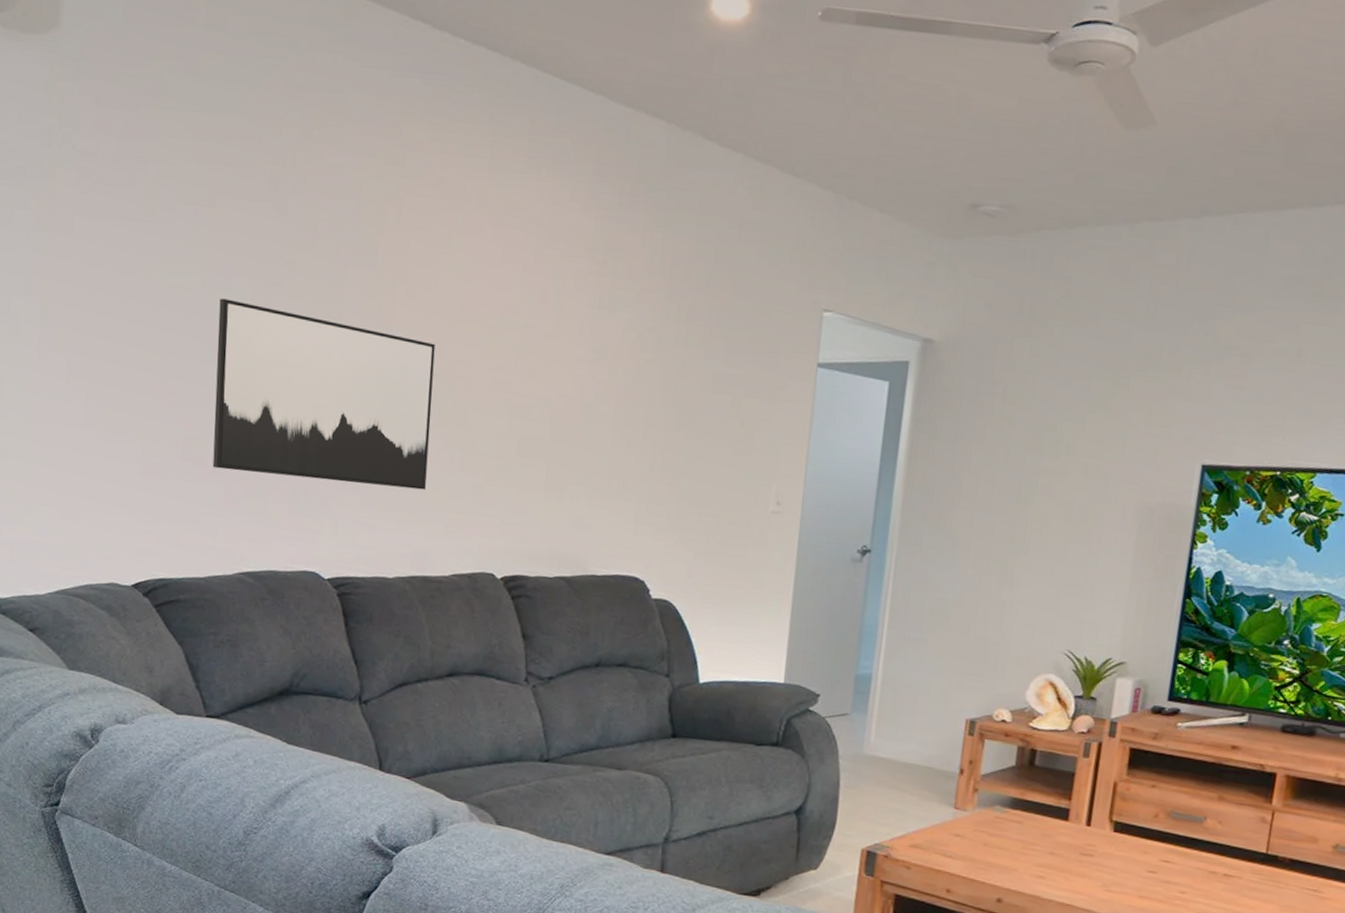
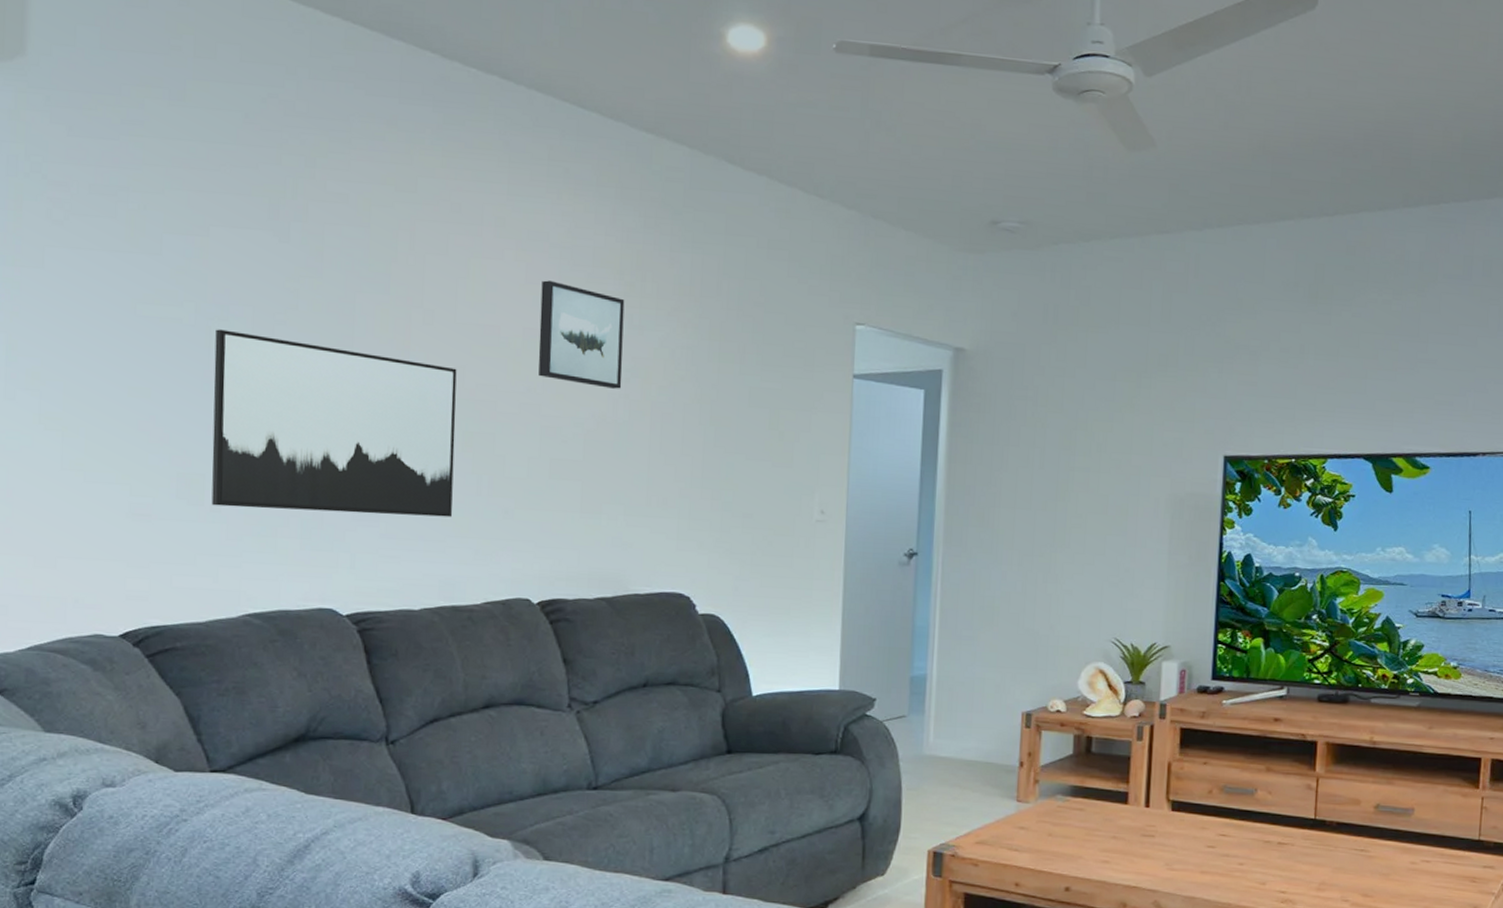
wall art: none [511,257,597,370] -> present [538,280,625,389]

